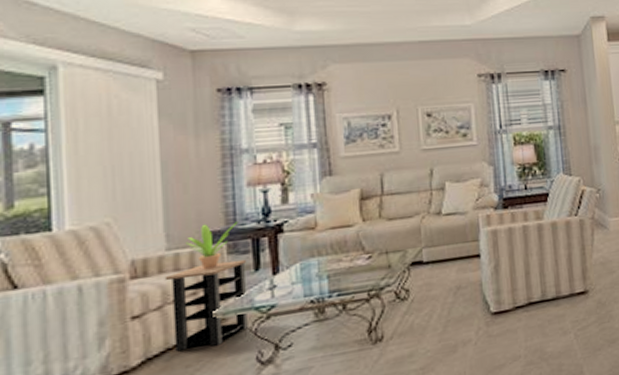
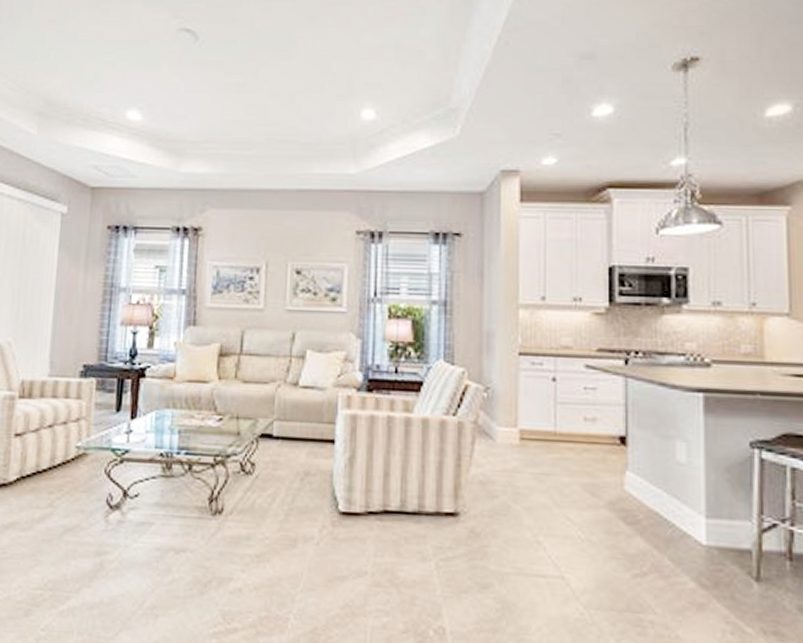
side table: present [164,259,248,352] -> none [43,396,110,479]
potted plant: present [186,222,238,270] -> none [64,356,109,402]

